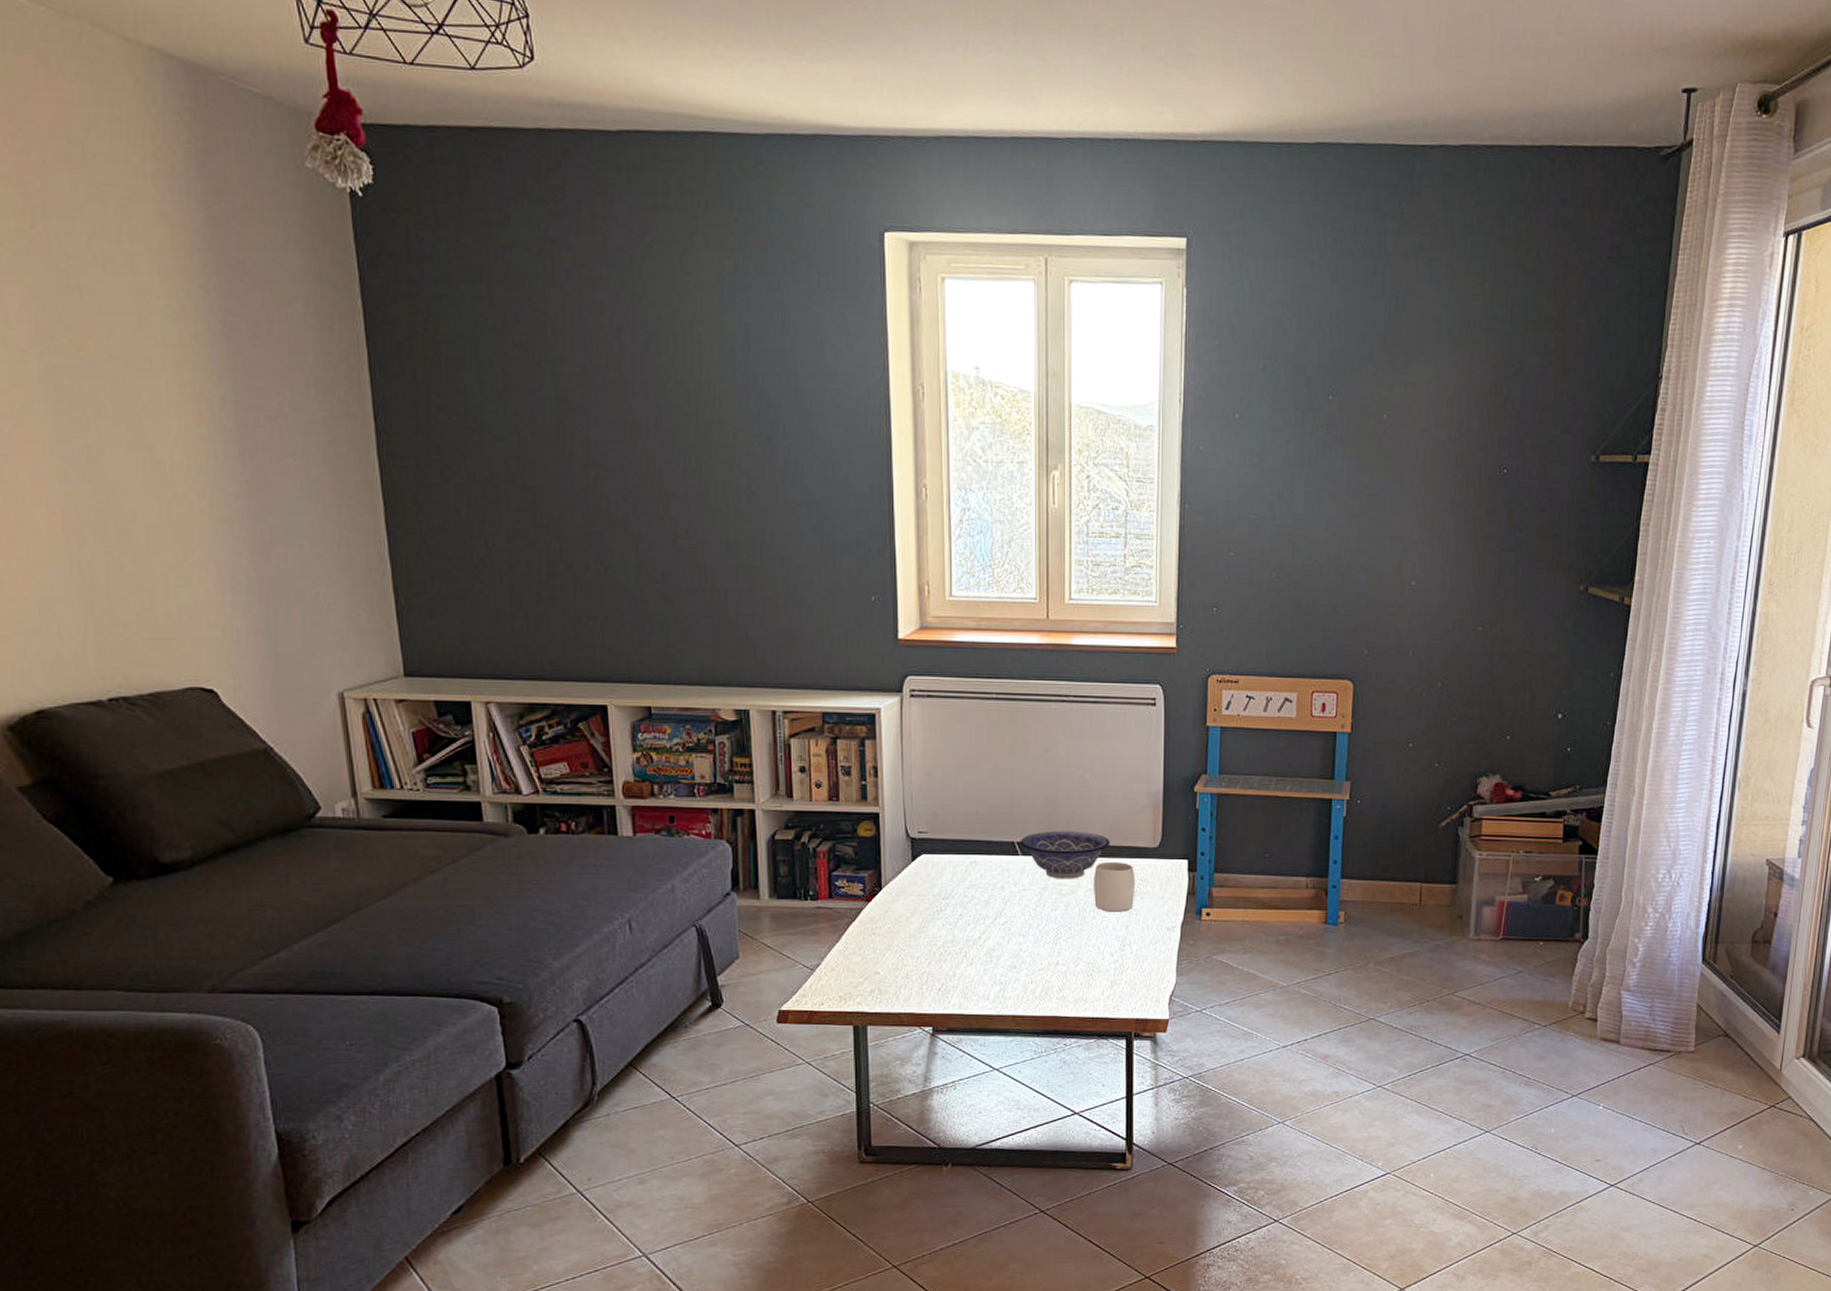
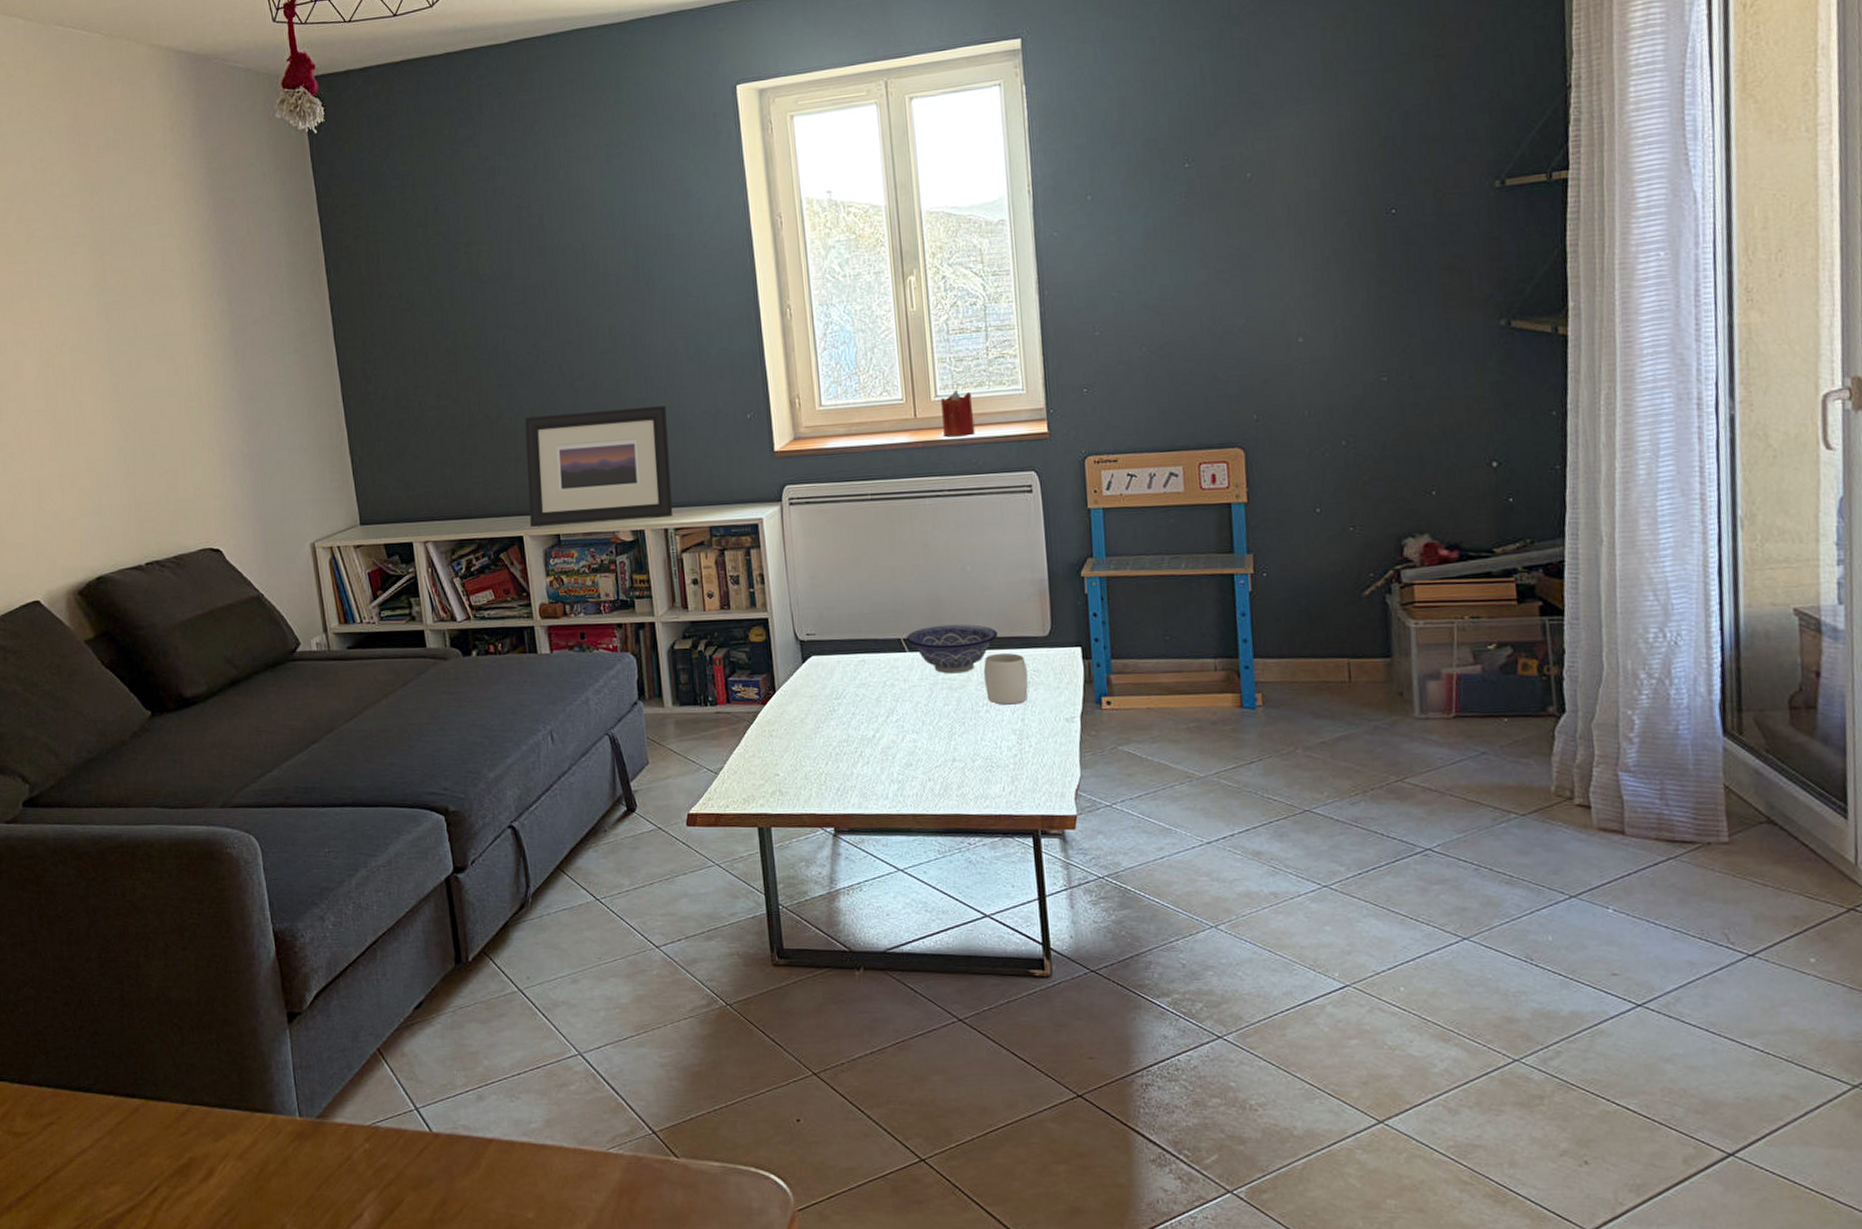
picture frame: none [615,573,783,698] -> present [524,406,673,527]
candle: none [1075,594,1106,643] -> present [941,389,975,438]

